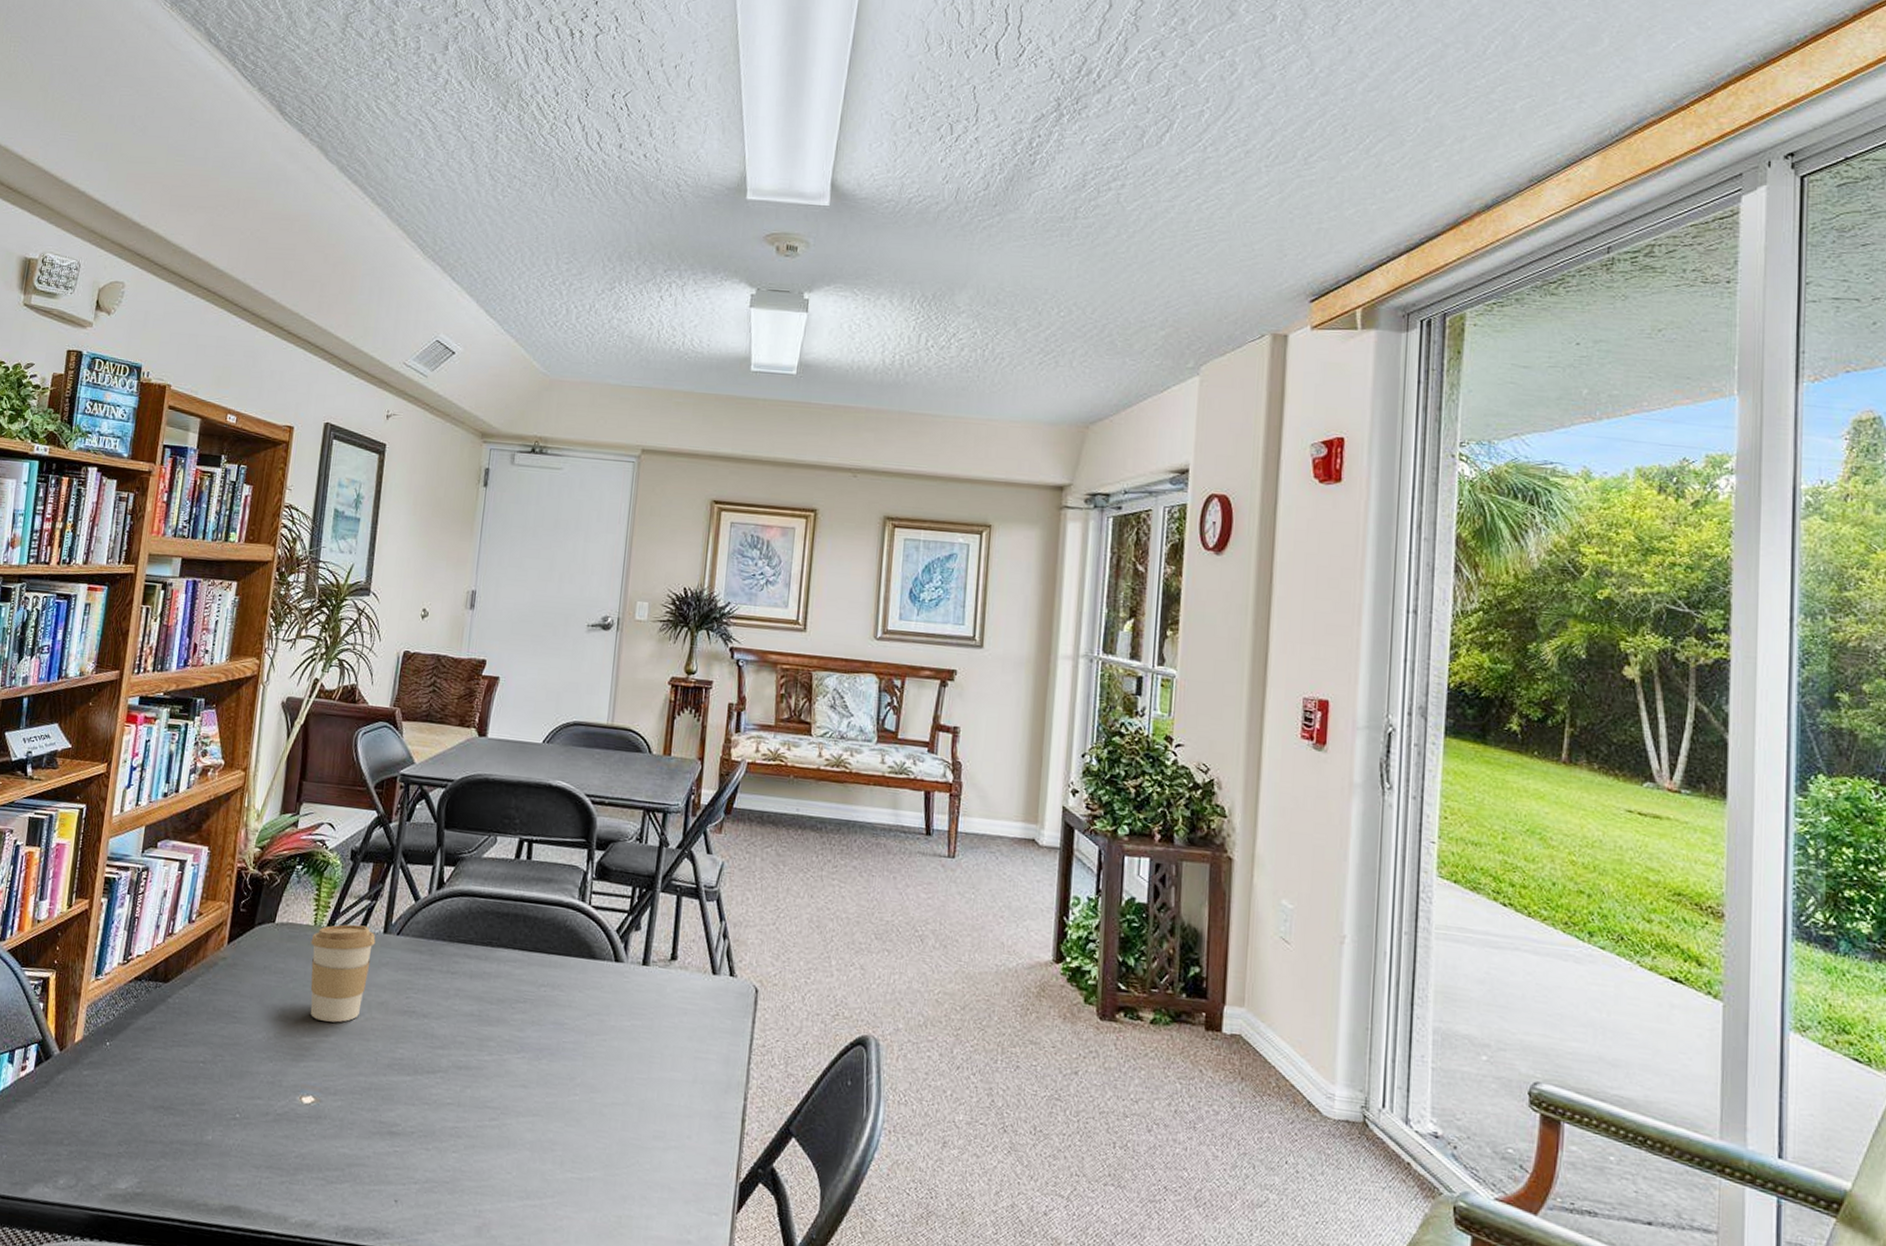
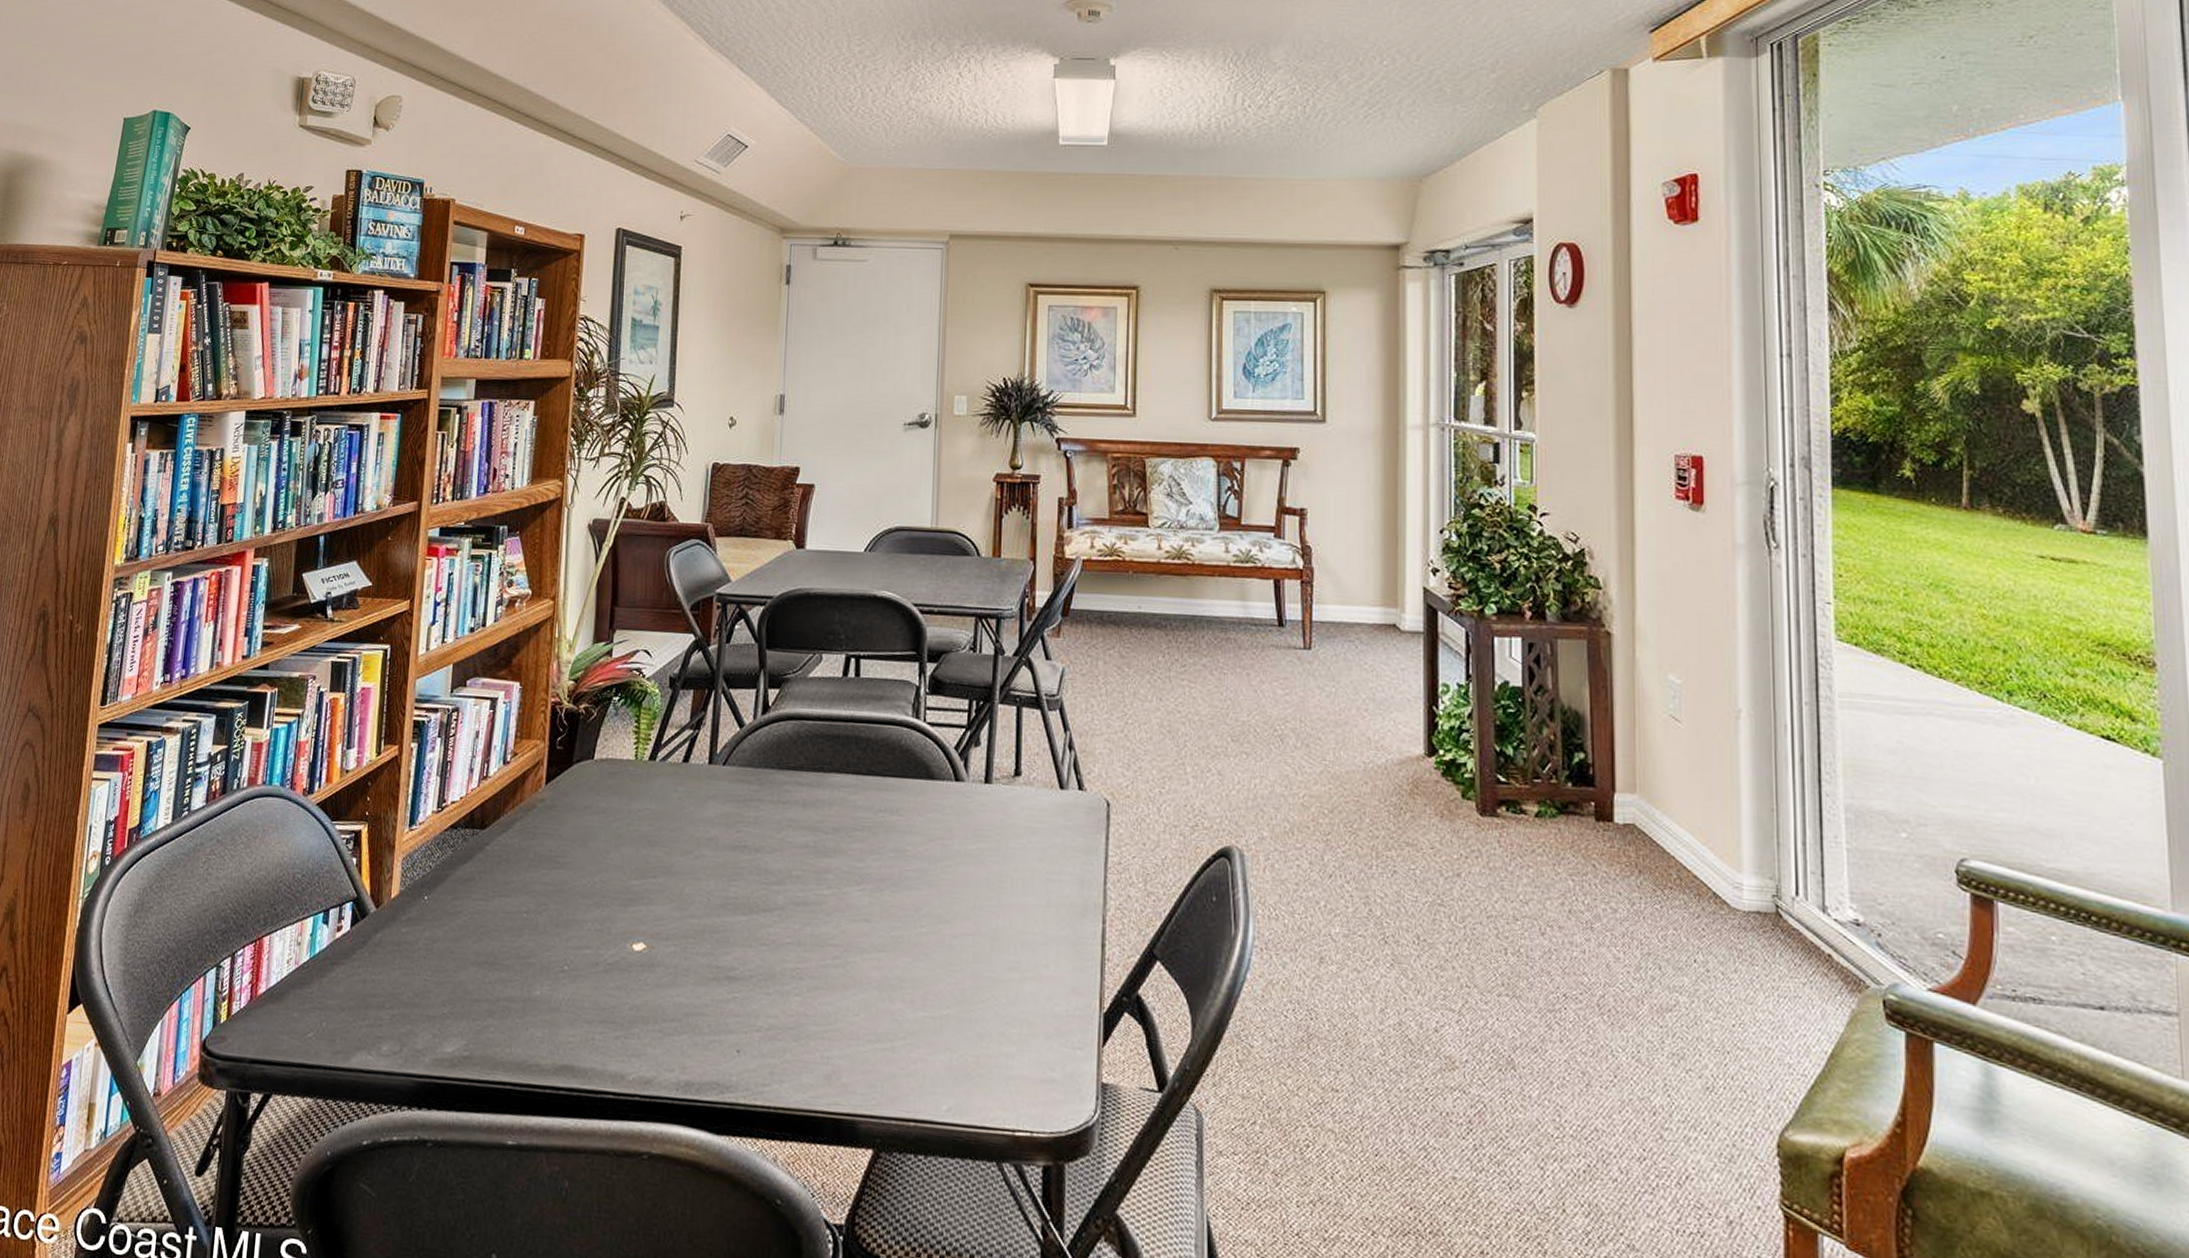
coffee cup: present [310,924,376,1023] -> none [632,756,701,863]

